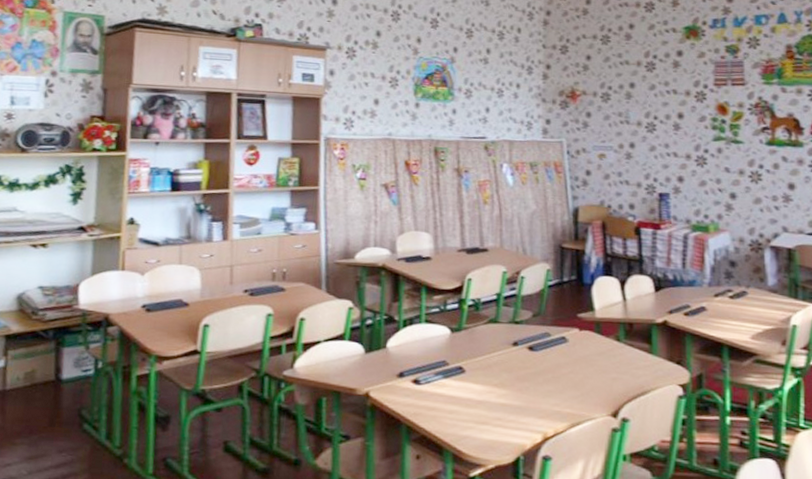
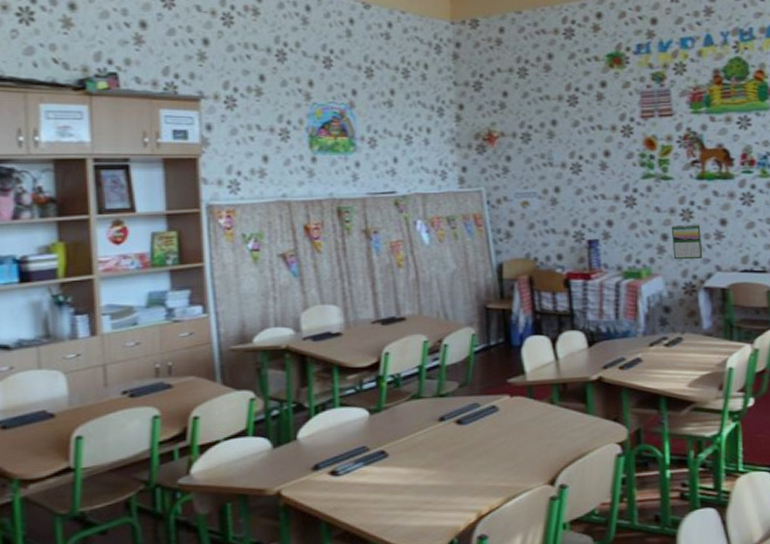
calendar: none [740,185,770,220] -> present [672,224,703,260]

